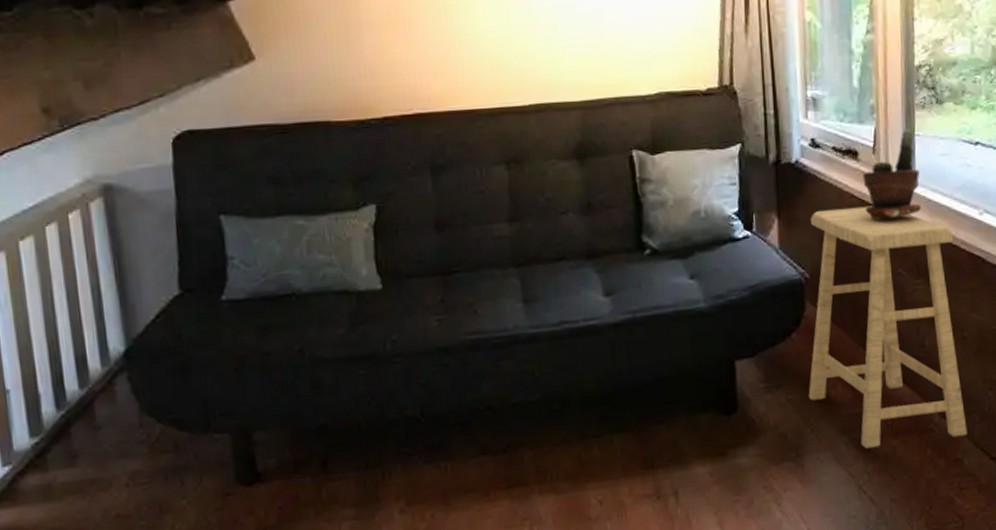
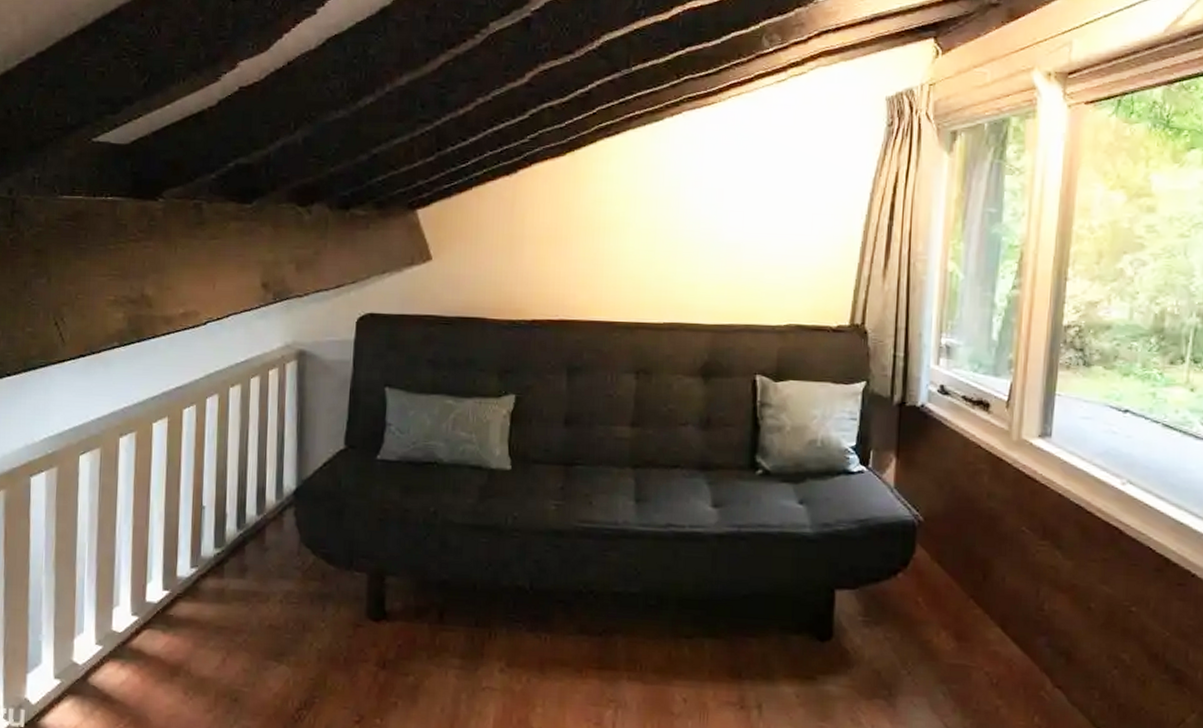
stool: present [808,206,967,449] -> none [908,456,1089,711]
potted plant: present [863,129,921,220] -> none [991,387,1058,475]

